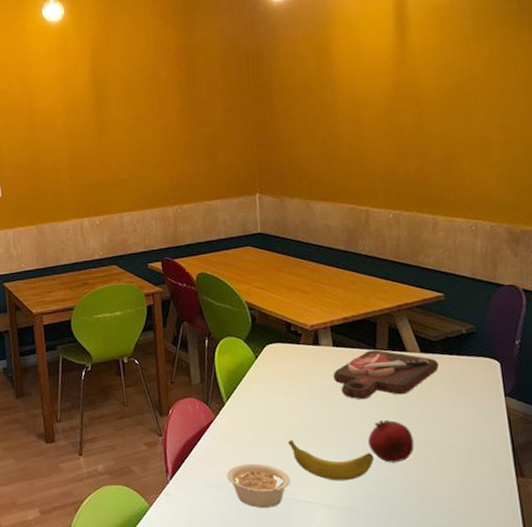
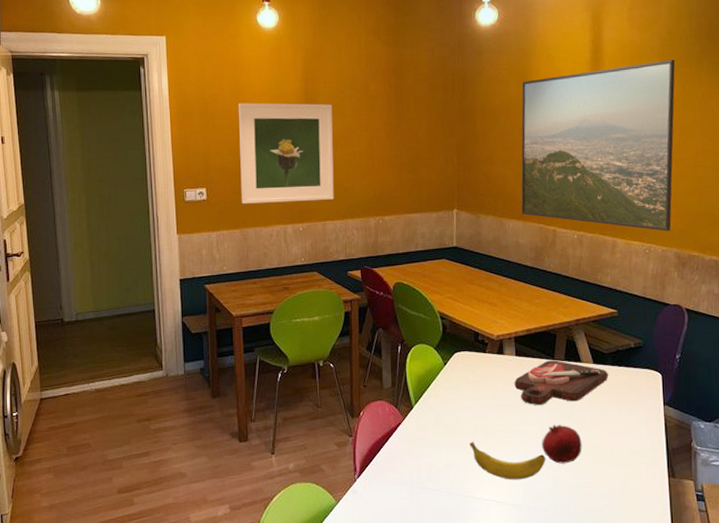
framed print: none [28,93,130,199] -> present [238,102,334,204]
legume: present [226,463,291,508] -> none [411,463,470,504]
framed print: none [321,20,499,206] -> present [521,60,676,231]

